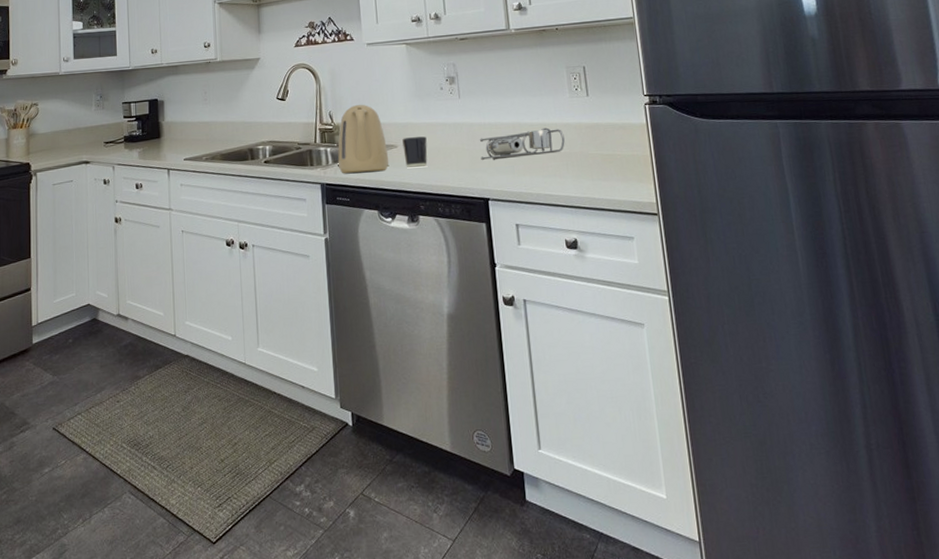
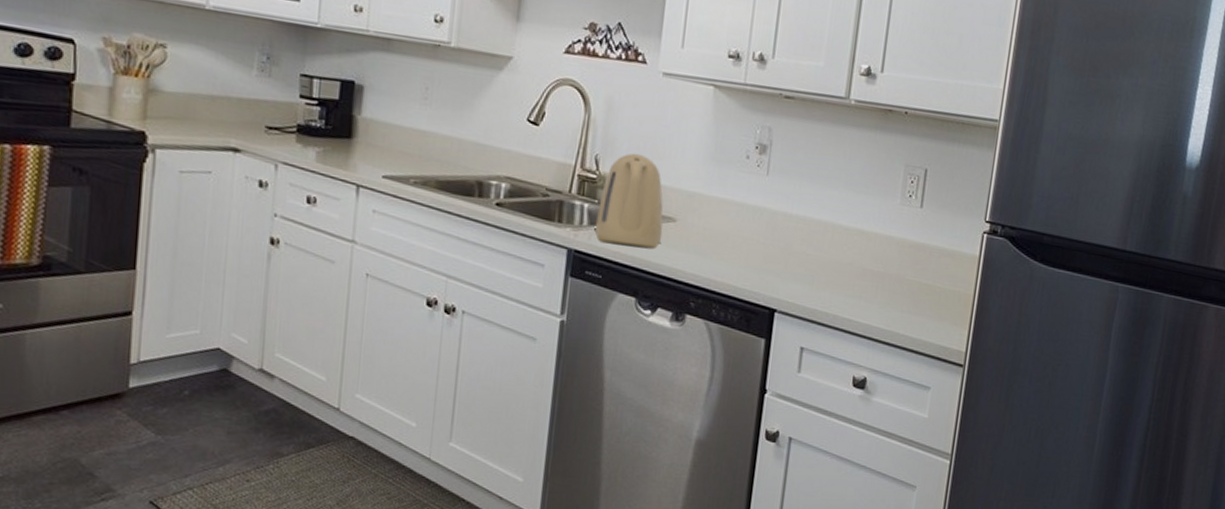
mug: present [402,136,428,168] -> none [682,211,716,254]
paper towel holder: present [480,127,565,161] -> none [777,232,883,271]

